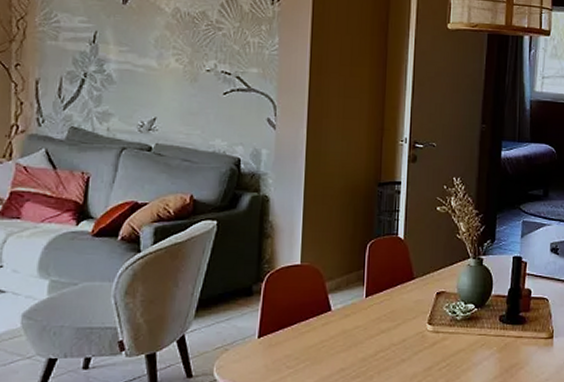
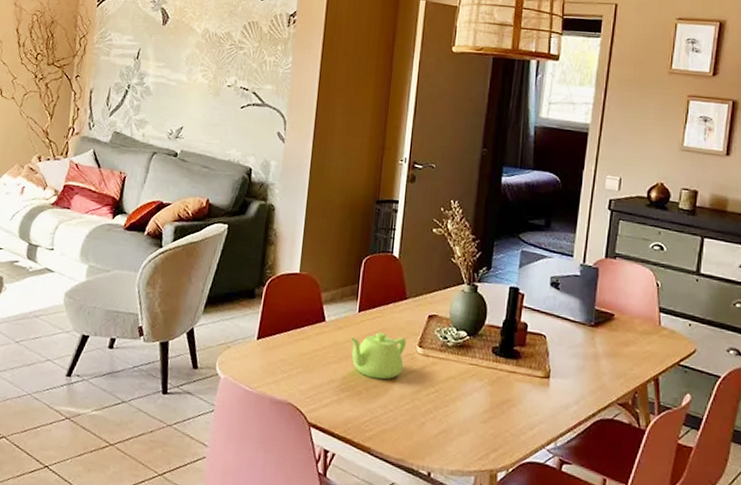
teapot: none [358,314,415,361] -> present [350,331,406,380]

